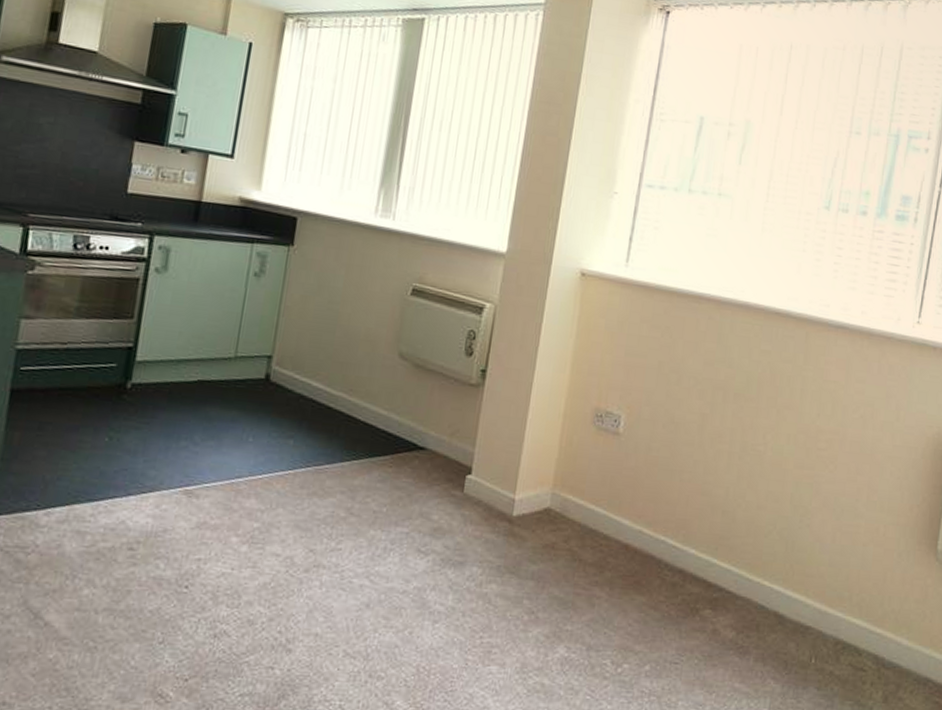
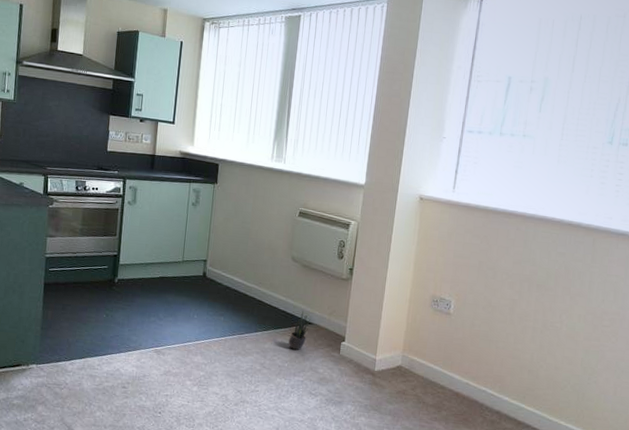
potted plant: none [389,430,424,488] -> present [288,310,311,350]

